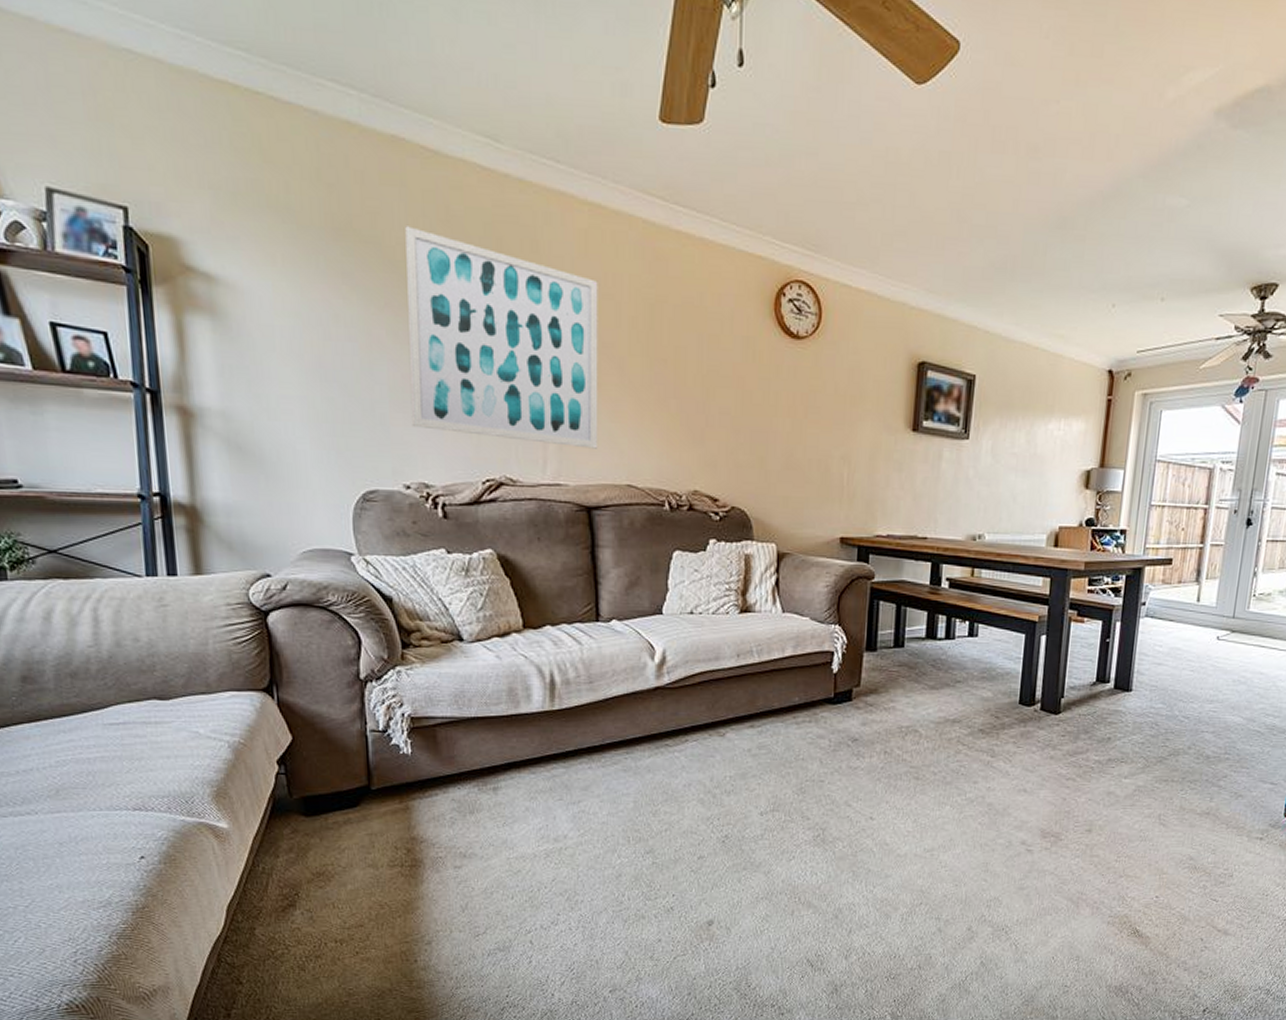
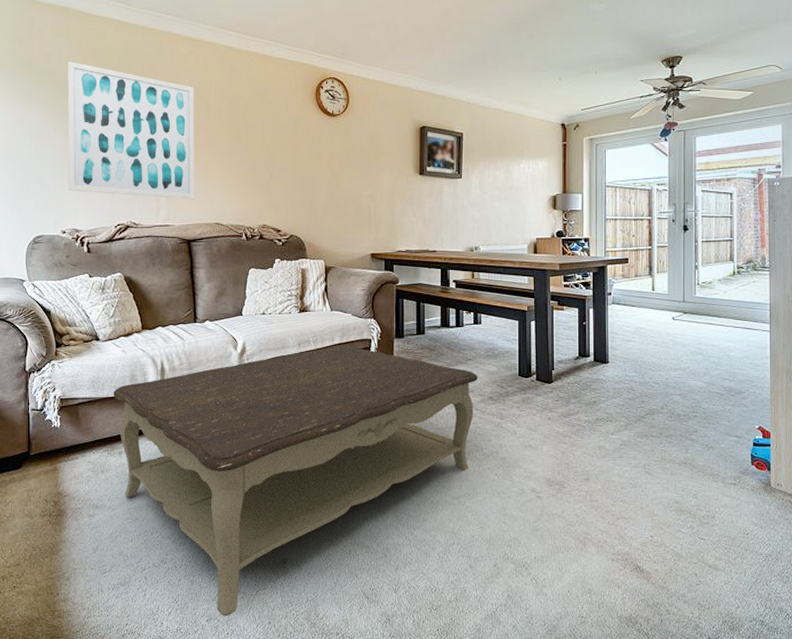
coffee table: none [484,657,968,987] -> present [113,345,478,617]

